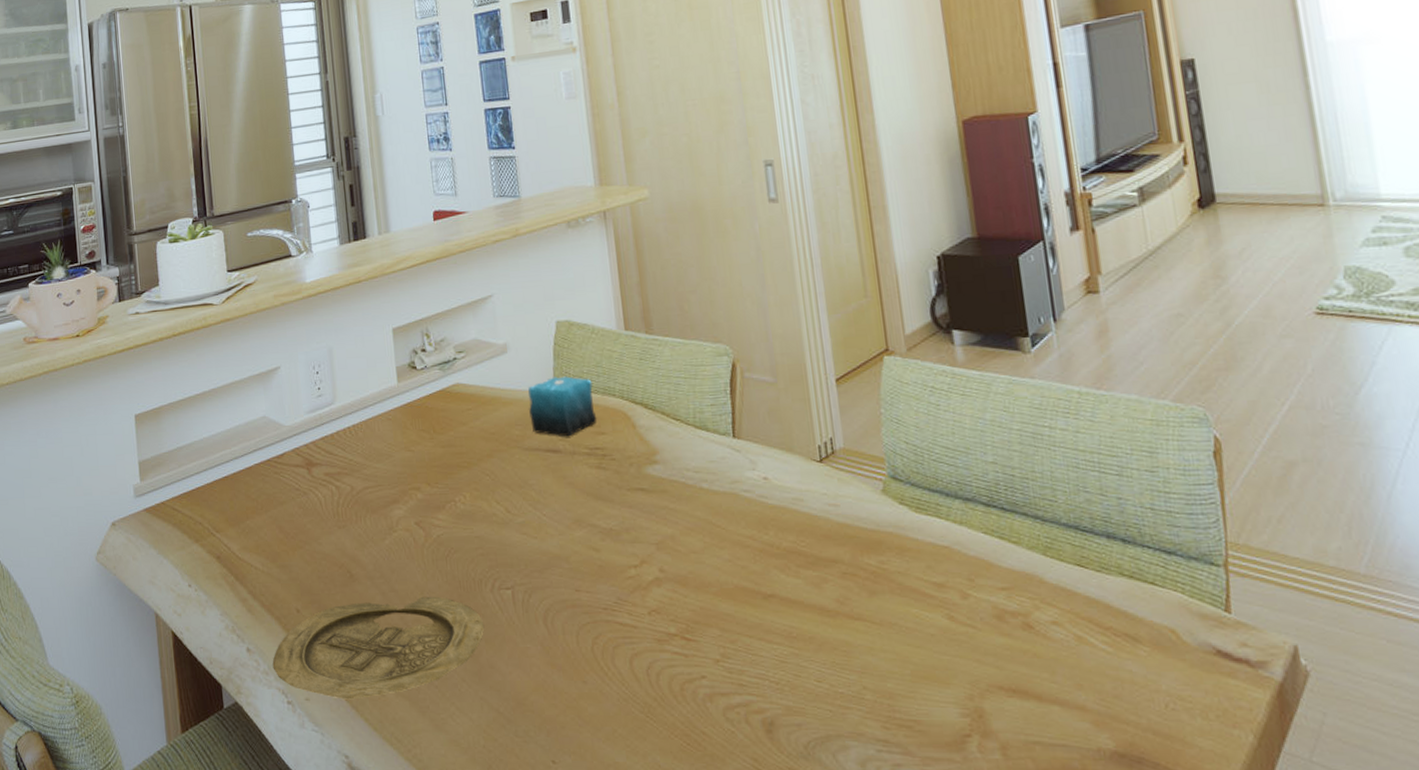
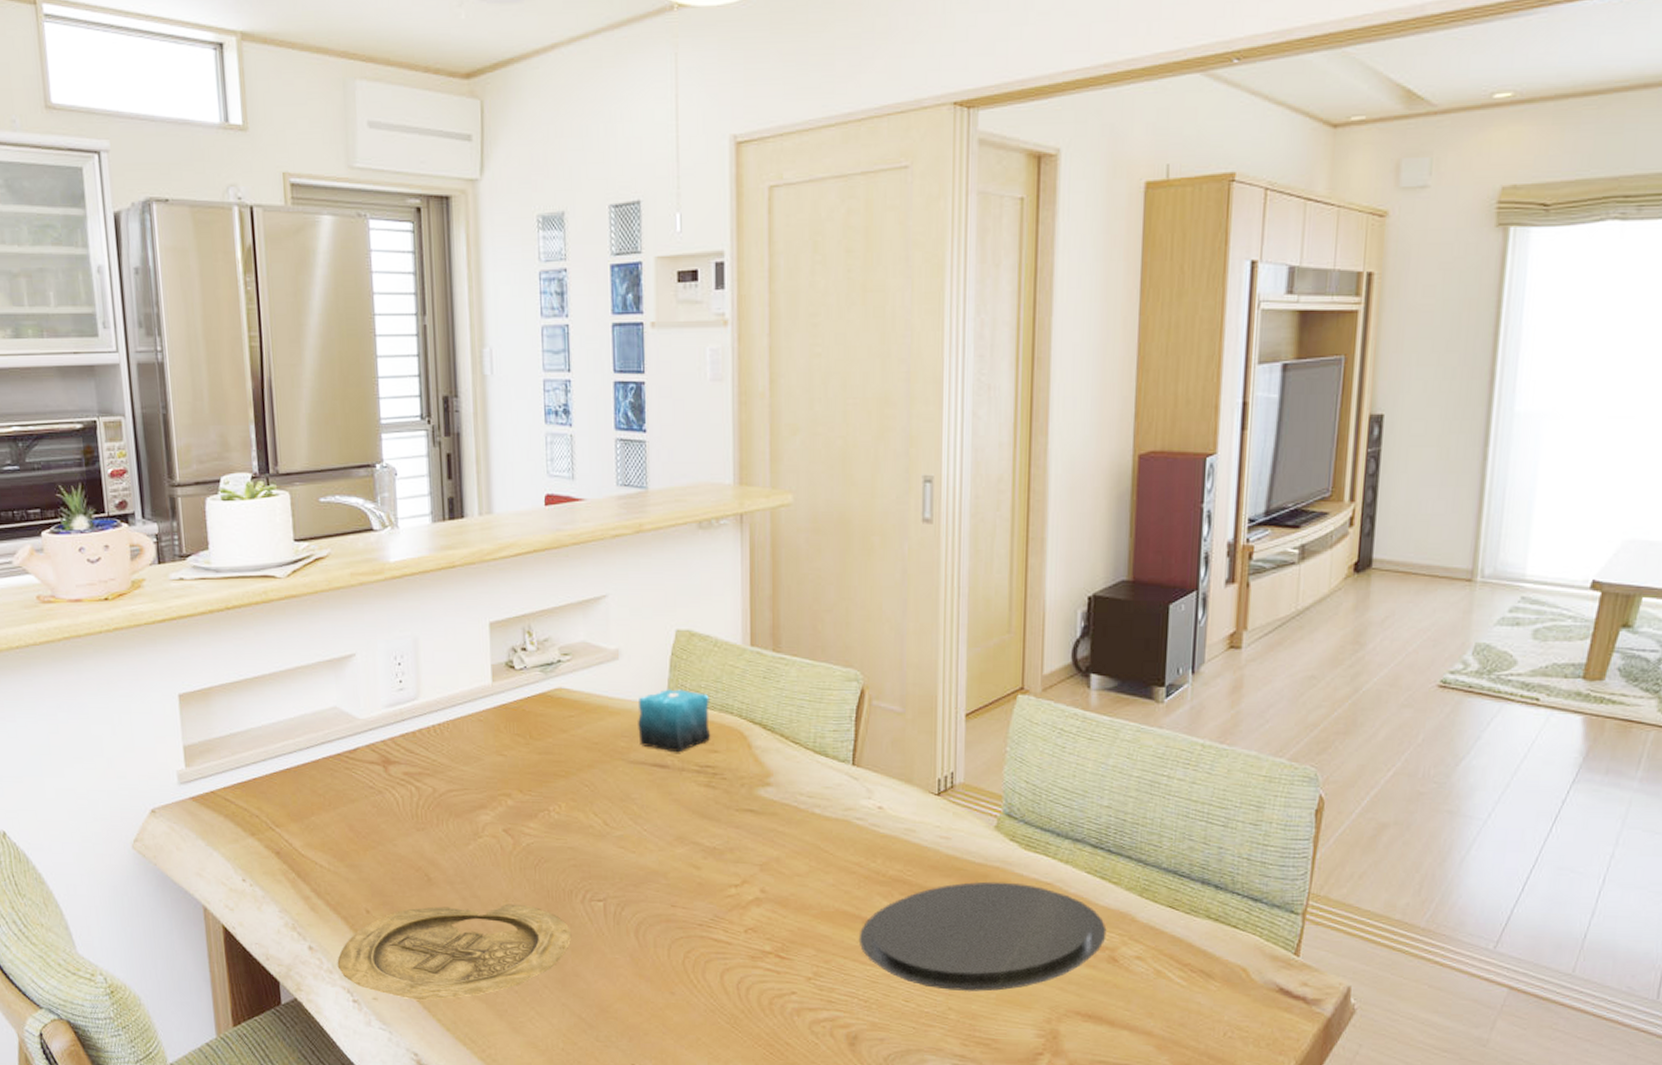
plate: none [761,547,1016,667] -> present [858,881,1107,992]

